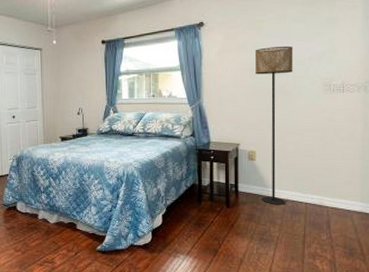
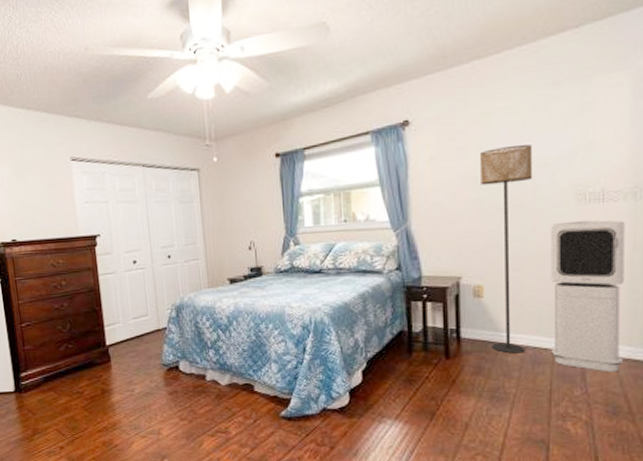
air purifier: none [305,105,358,222] -> present [550,220,625,373]

